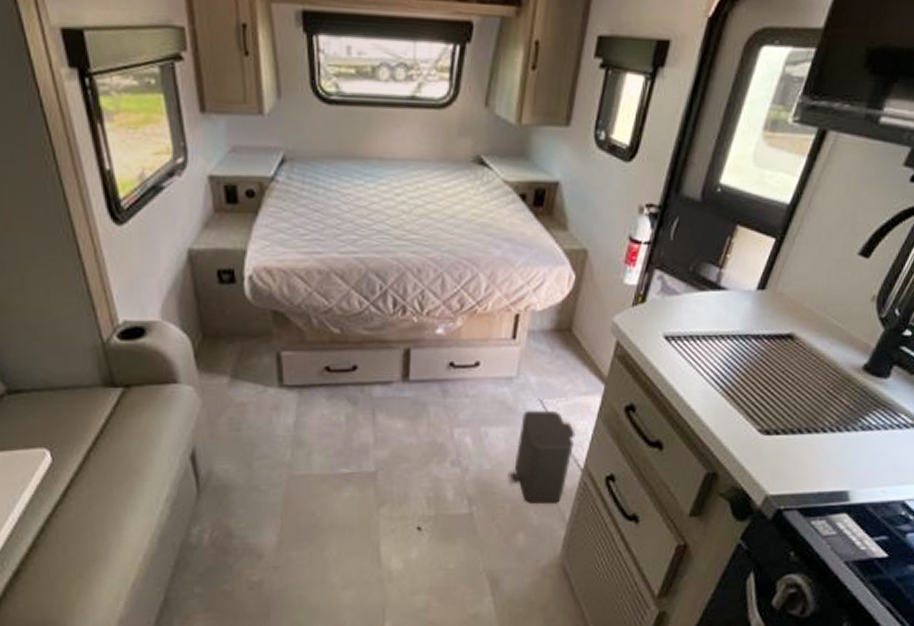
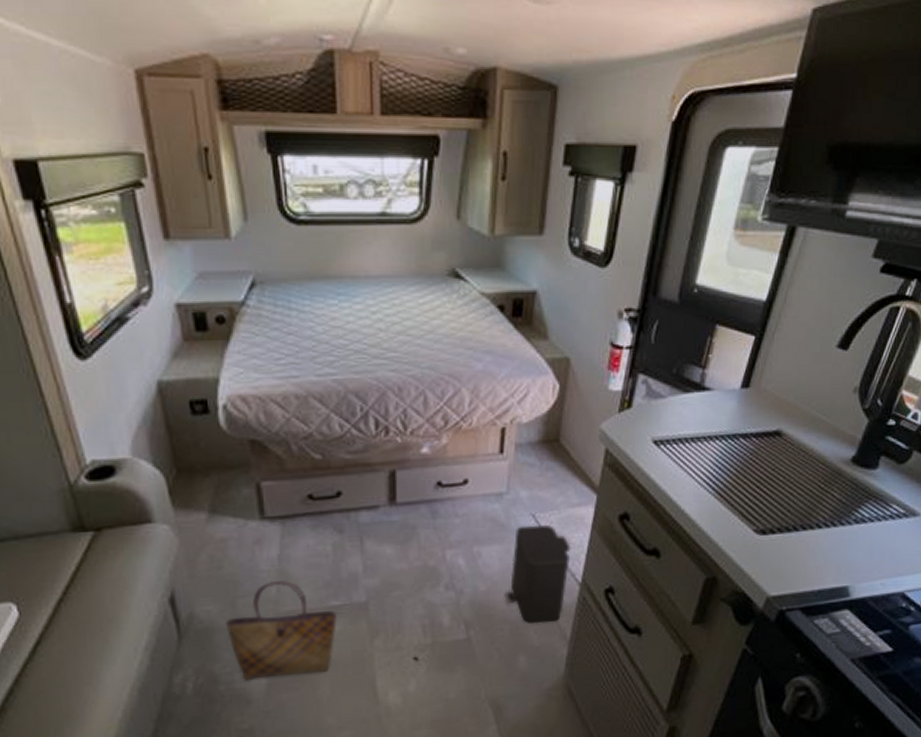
tote bag: none [241,446,346,536] -> present [225,580,337,680]

